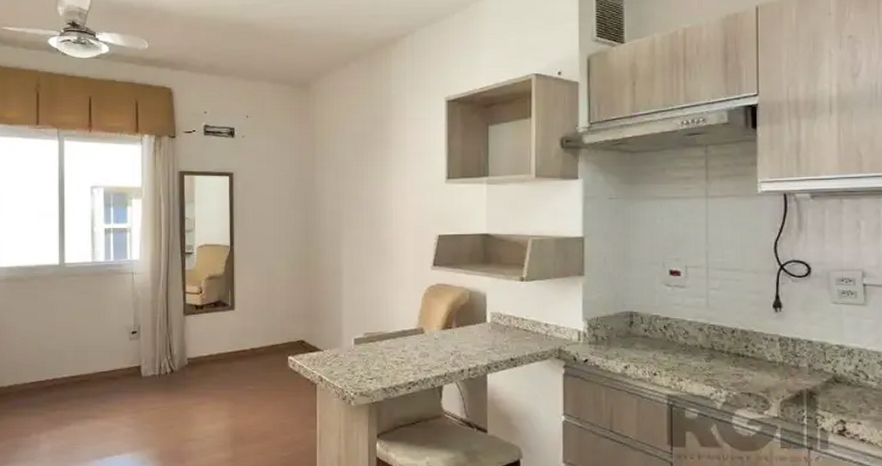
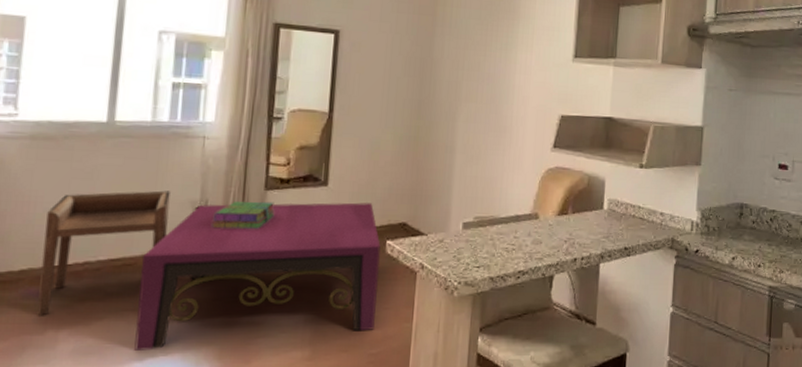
side table: none [23,319,111,422] -> present [37,190,170,316]
coffee table: none [94,323,284,451] -> present [134,202,381,350]
stack of books: none [144,325,193,350] -> present [211,201,275,230]

